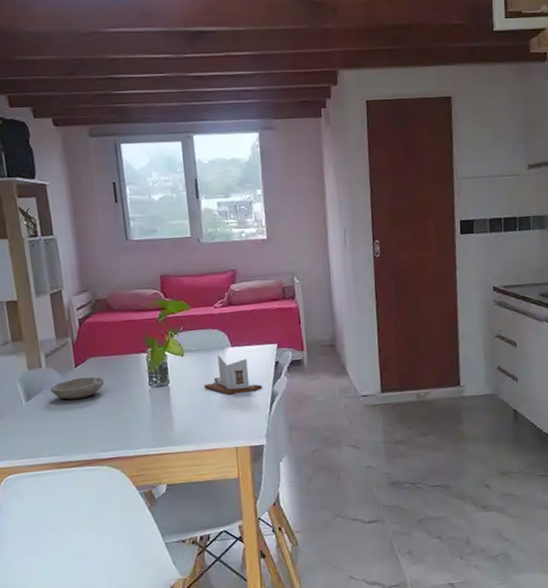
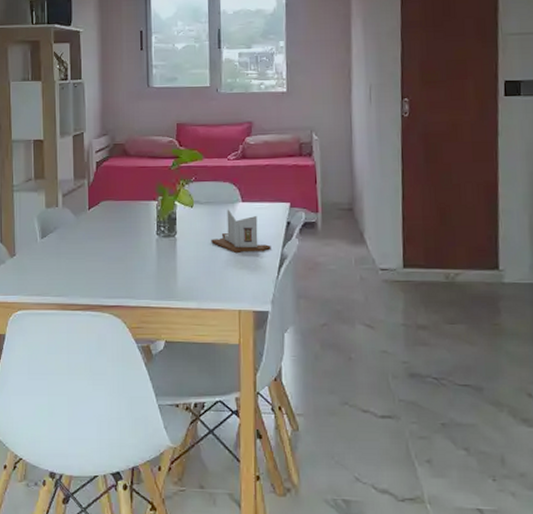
bowl: present [49,377,105,400] -> none [63,220,114,242]

